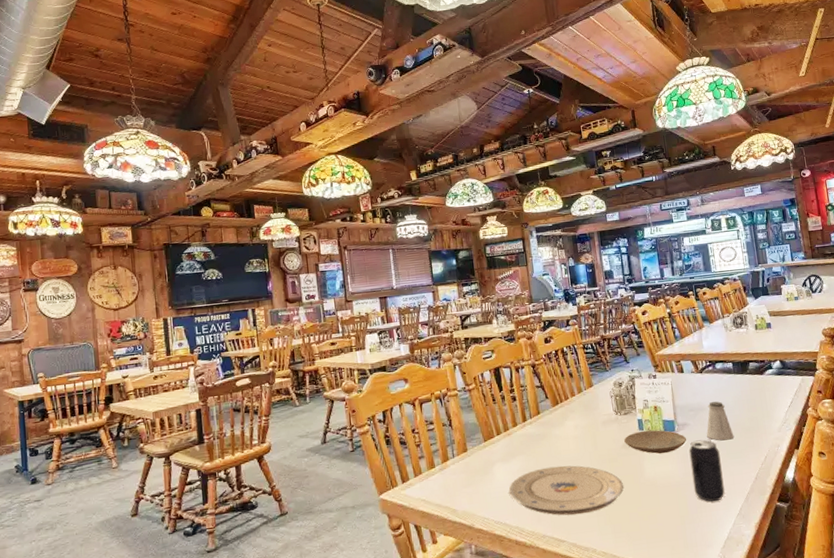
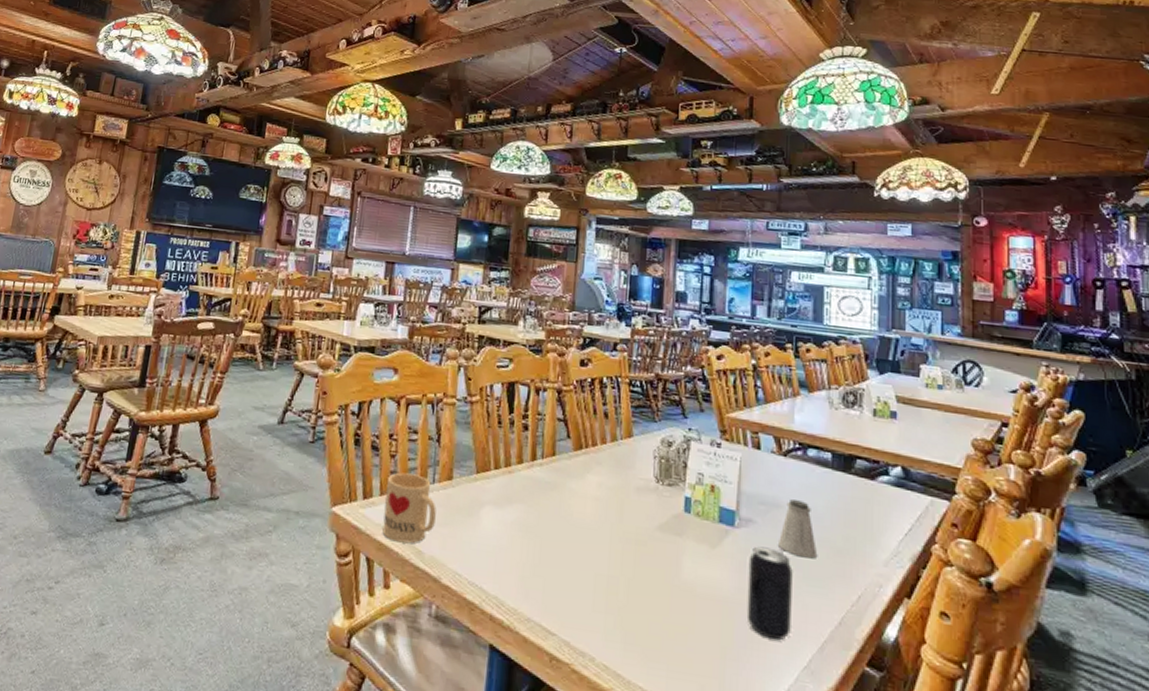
mug: none [418,454,461,508] -> present [382,472,437,544]
plate: present [508,465,624,516] -> none [494,527,649,606]
plate: present [624,430,687,454] -> none [661,513,749,554]

